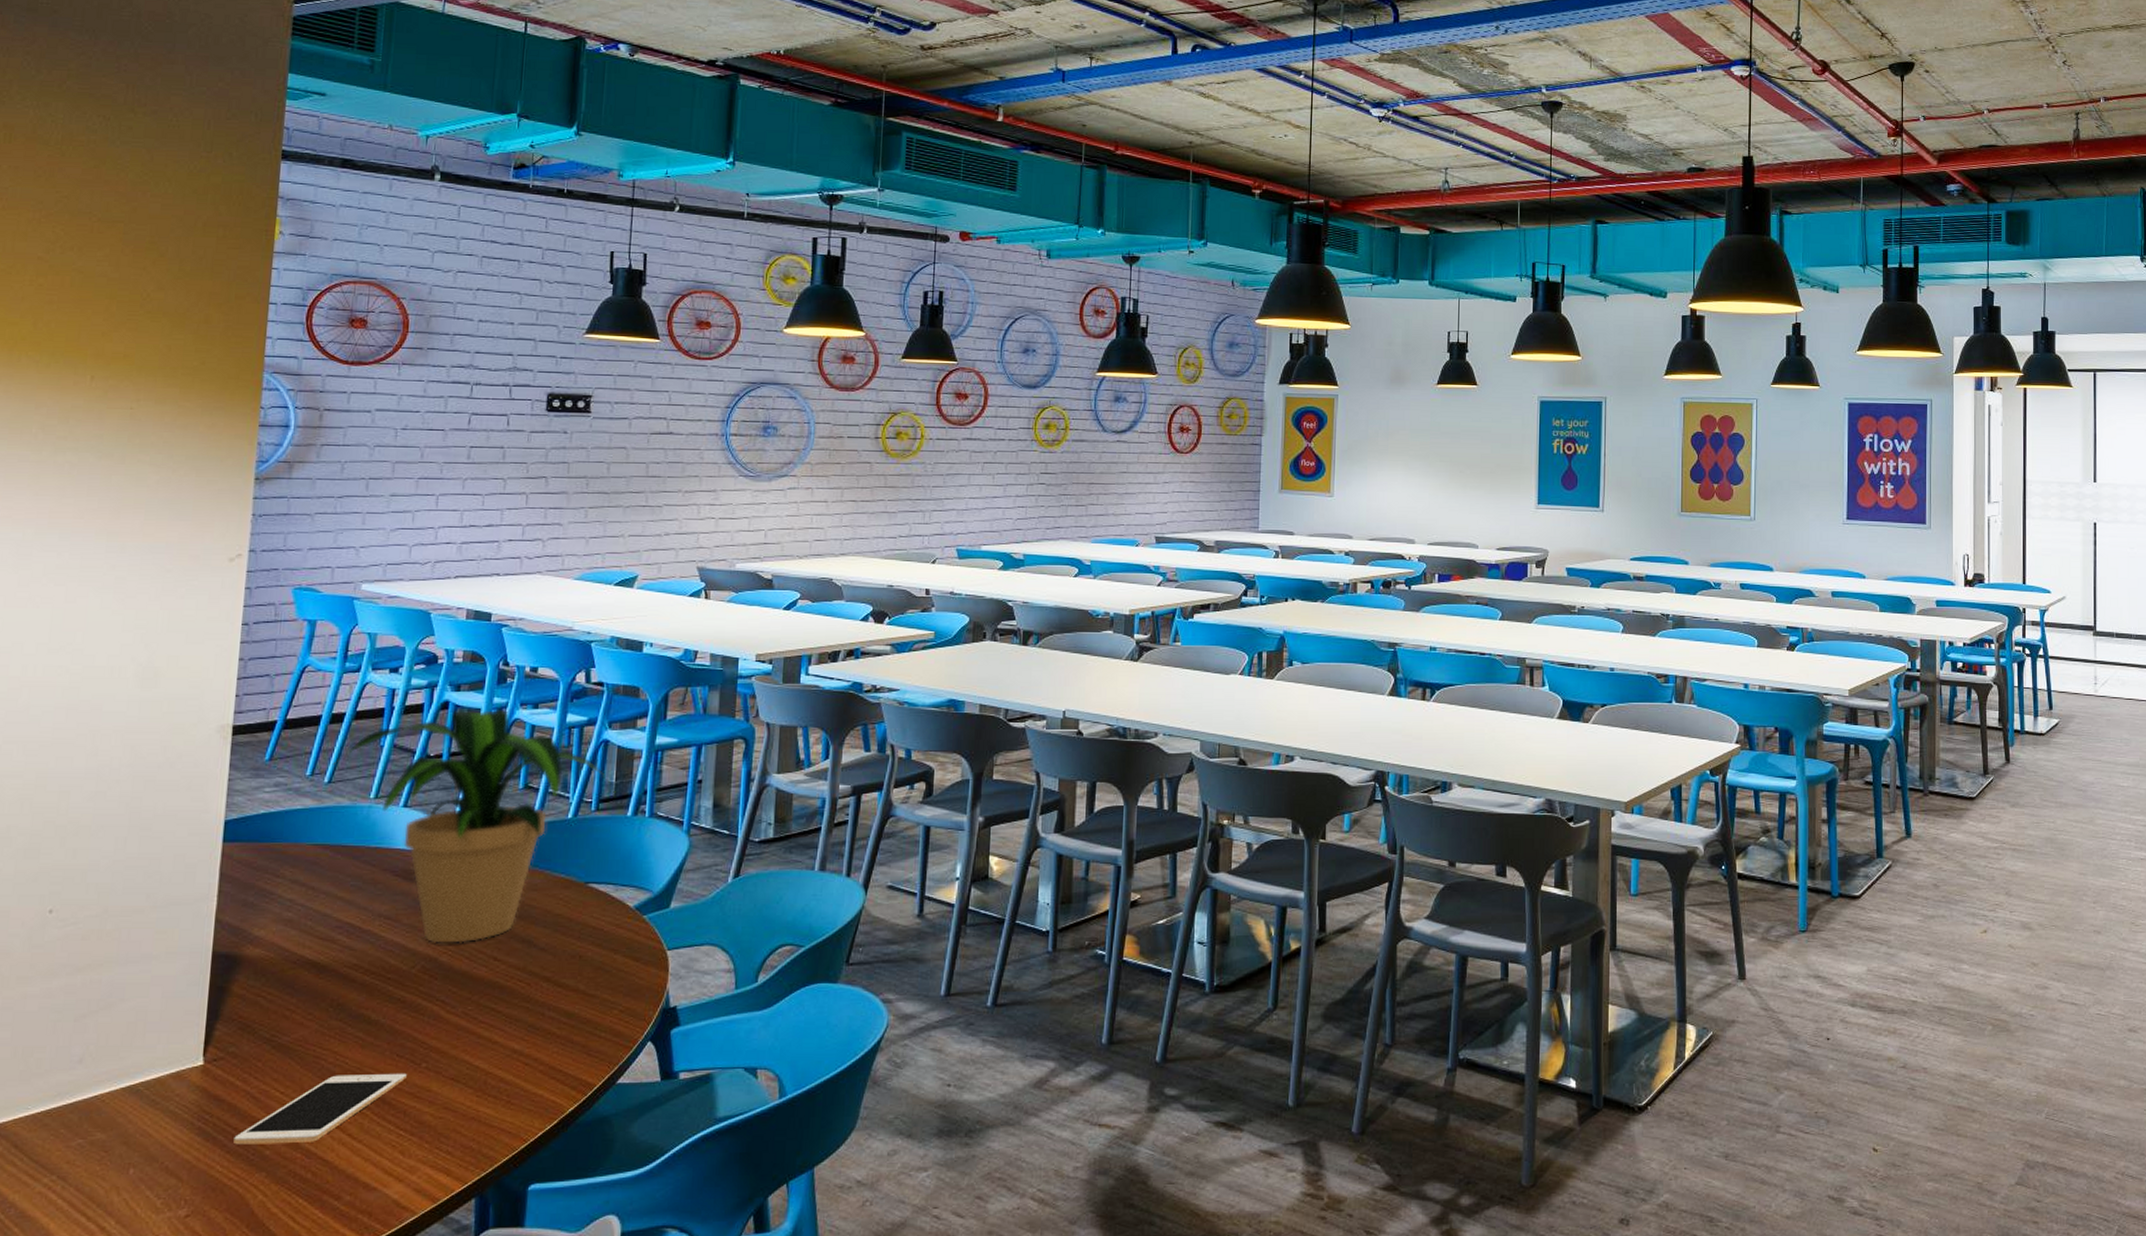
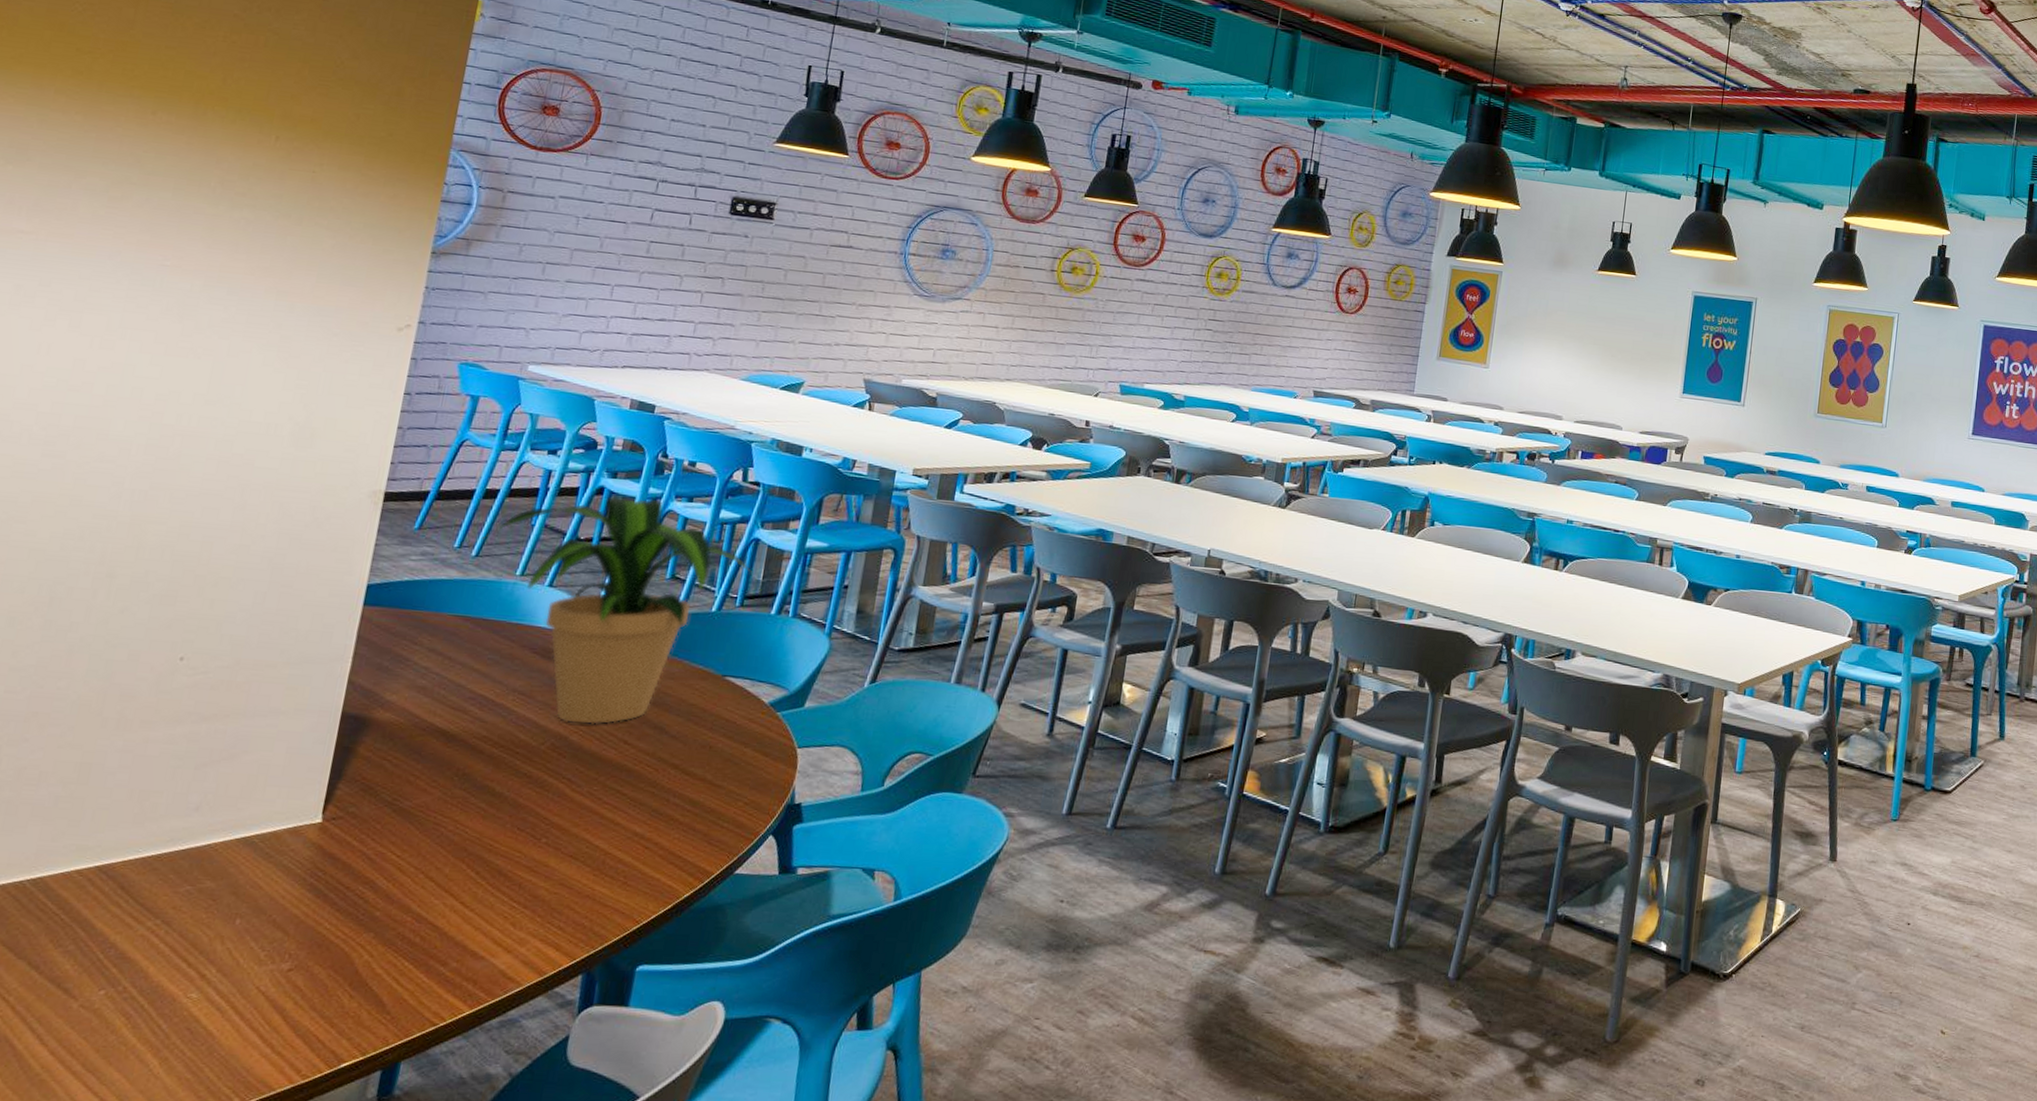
cell phone: present [234,1073,407,1145] -> none [344,843,526,907]

